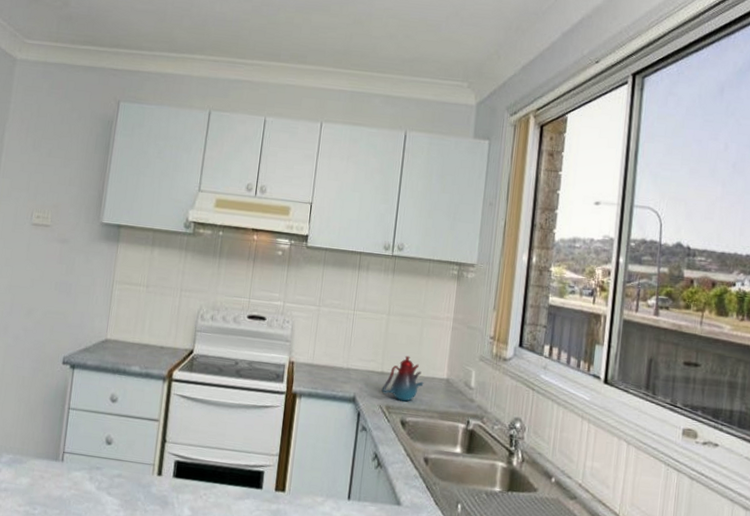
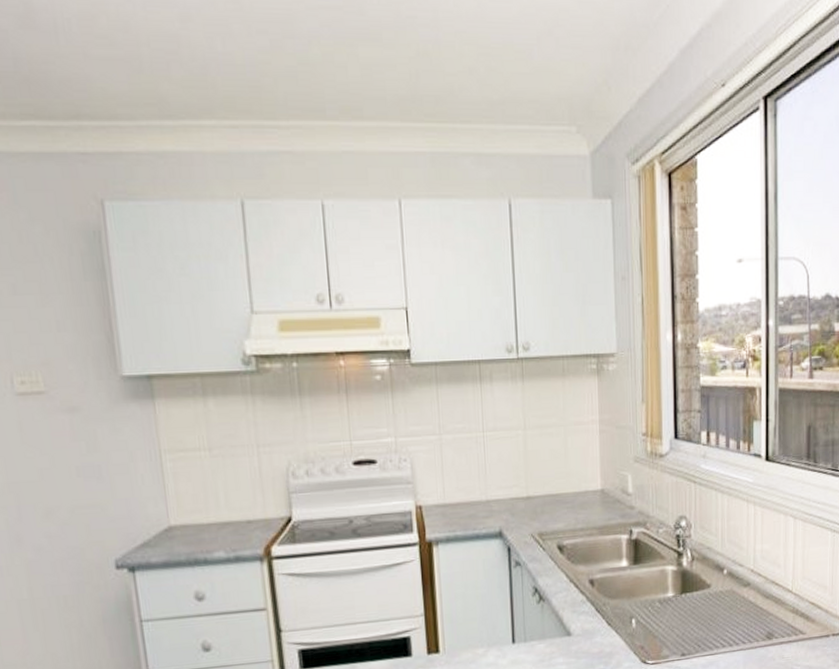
teakettle: present [381,355,424,402] -> none [530,472,577,524]

